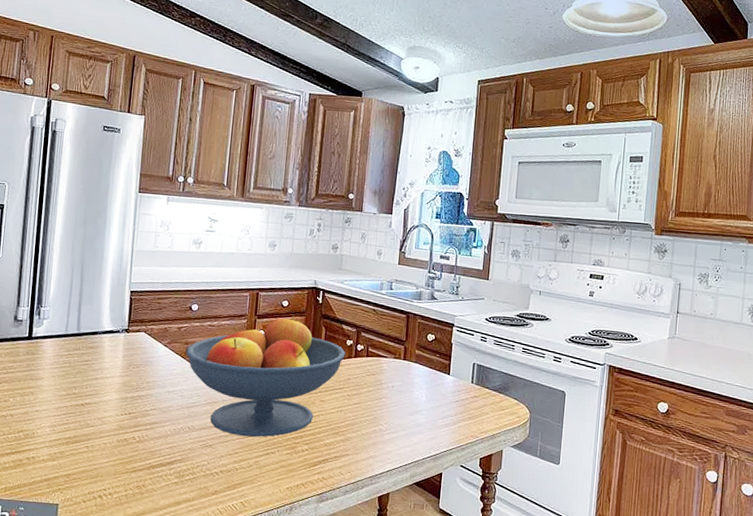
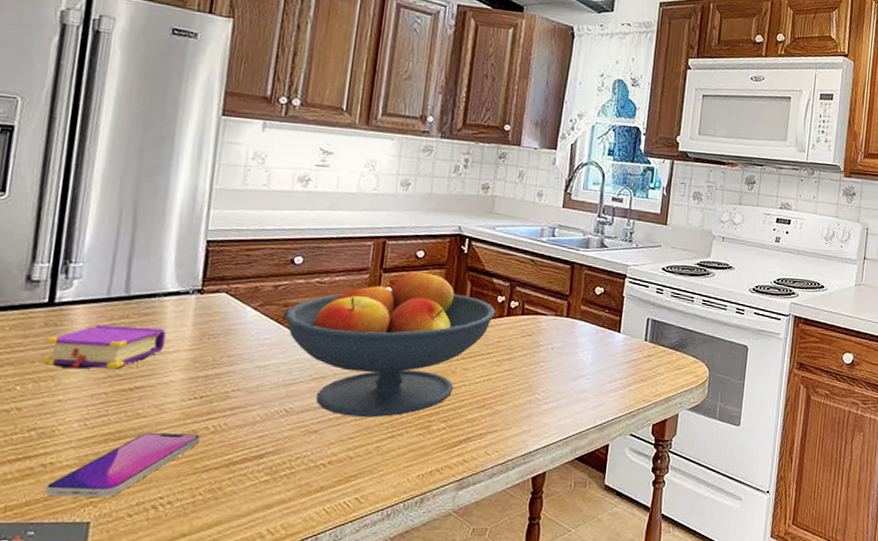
book: none [26,355,105,389] -> present [42,325,167,369]
smartphone: none [30,438,130,486] -> present [45,432,201,497]

